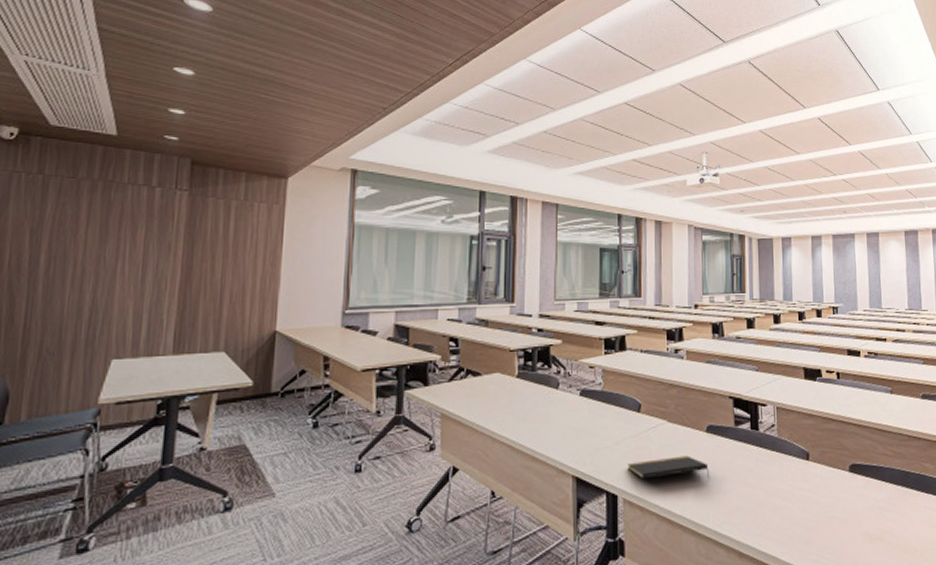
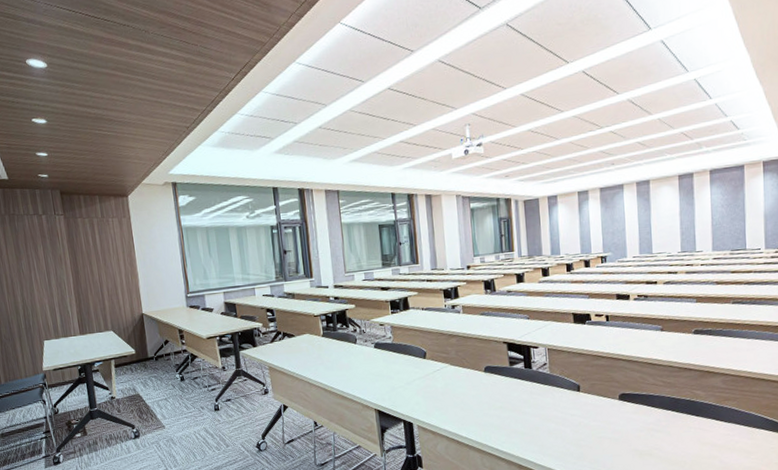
notepad: present [627,455,709,479] -> none [419,391,489,411]

